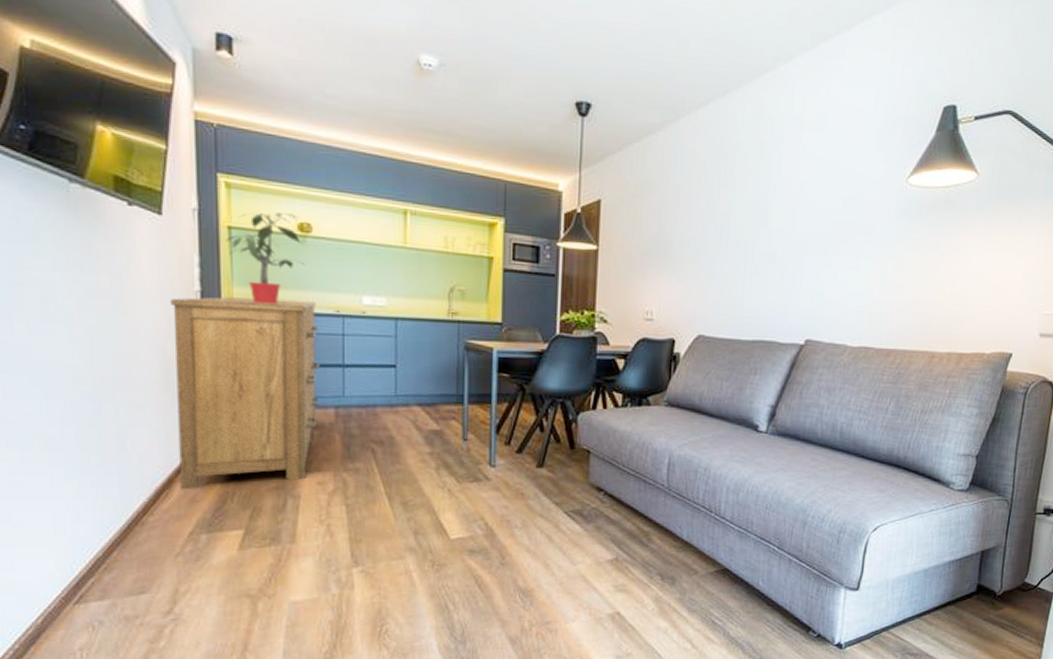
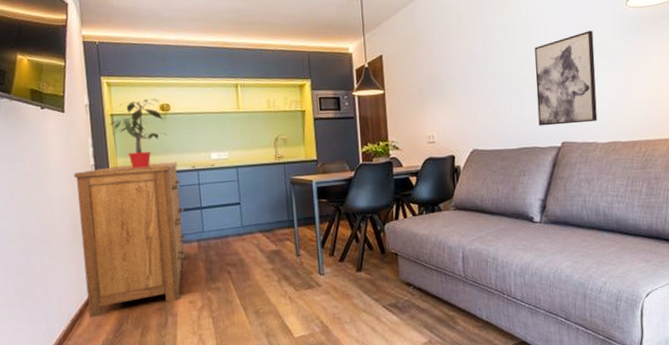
wall art: none [781,207,863,320] -> present [535,30,598,126]

